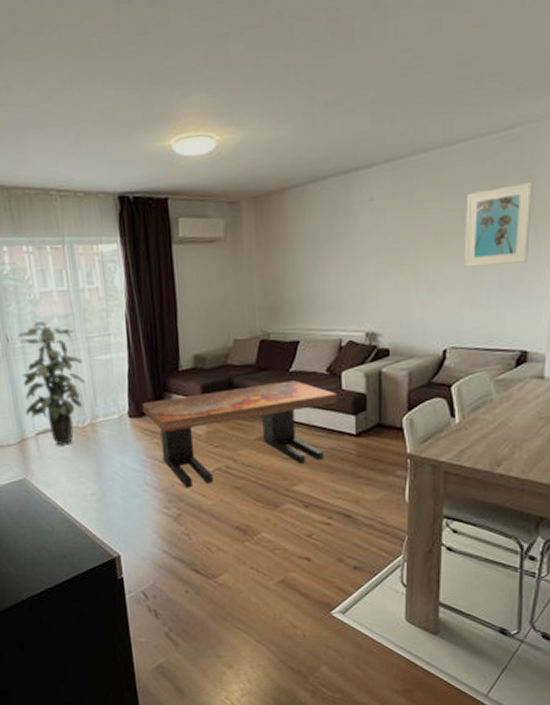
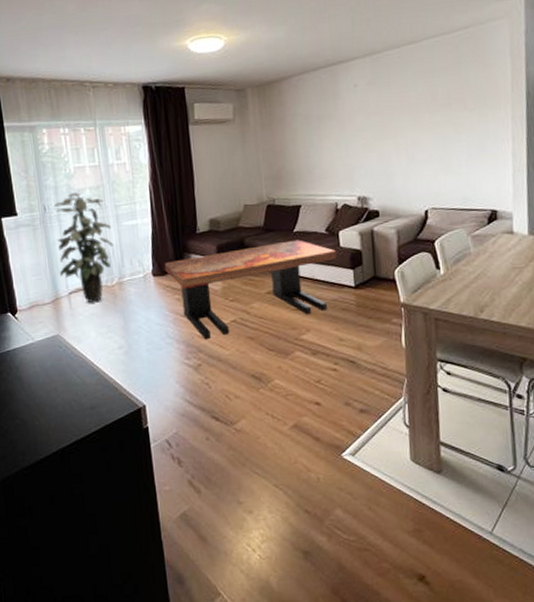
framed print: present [464,183,533,267] -> none [434,71,490,141]

